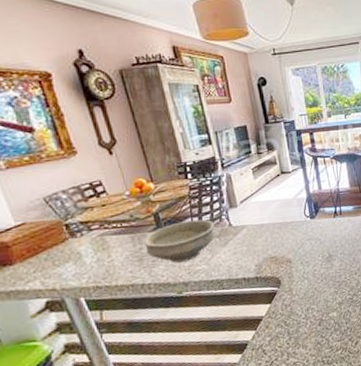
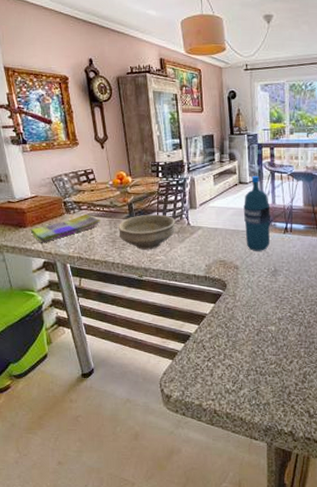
dish towel: none [20,234,121,280] -> present [30,214,101,243]
water bottle: none [289,163,321,241] -> present [243,175,270,251]

